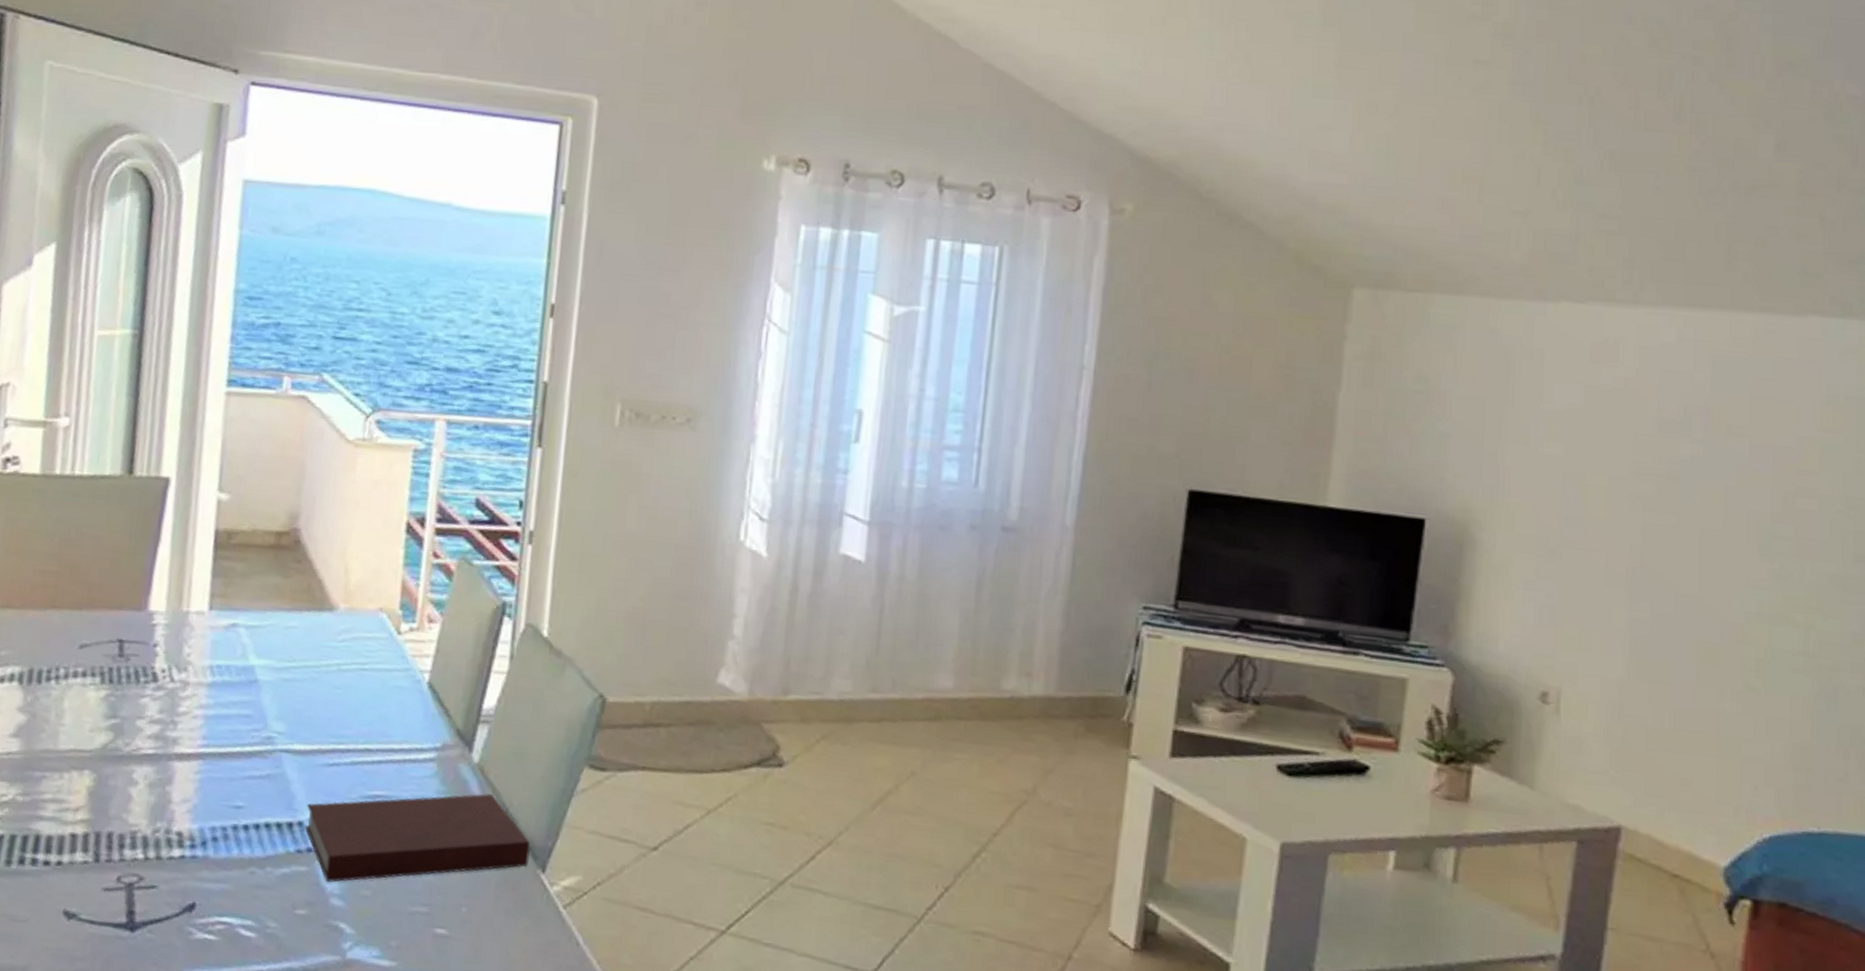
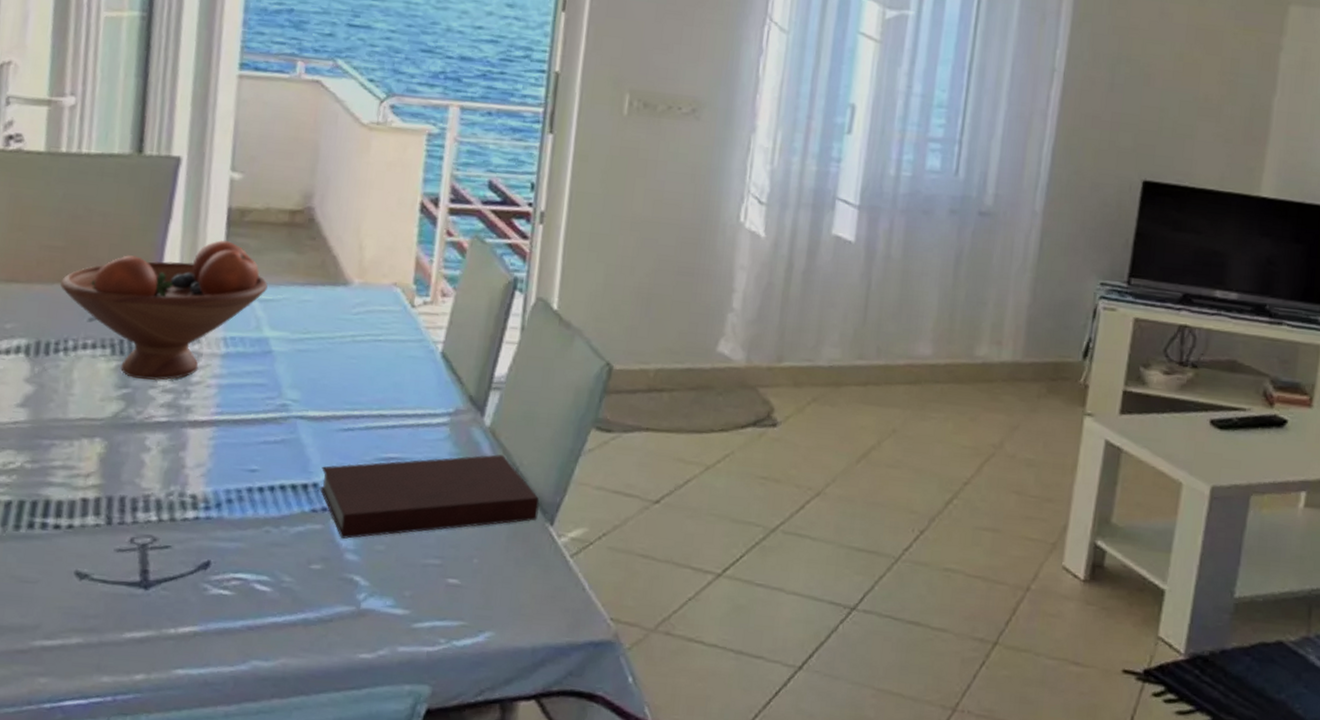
fruit bowl: none [52,563,254,710] -> present [60,239,268,380]

